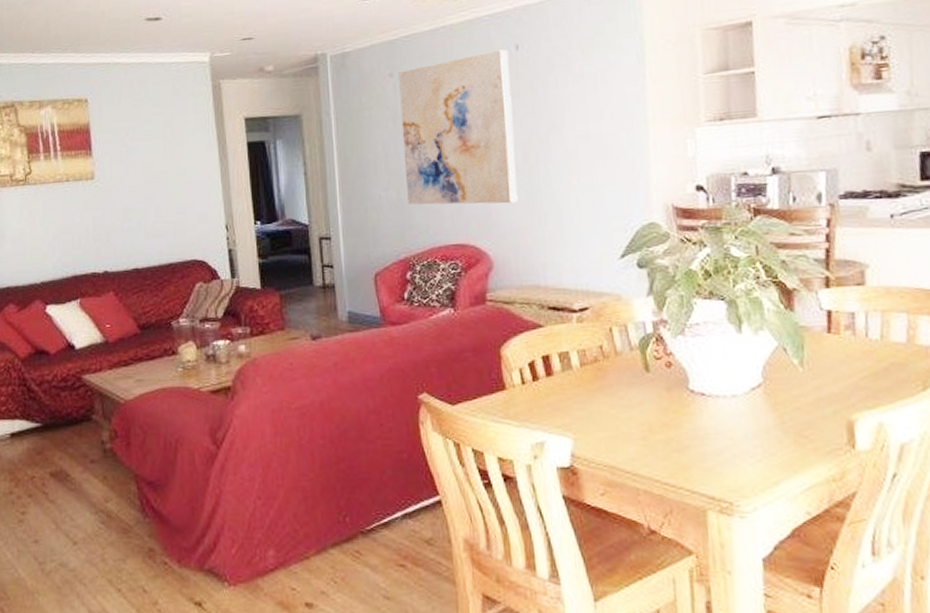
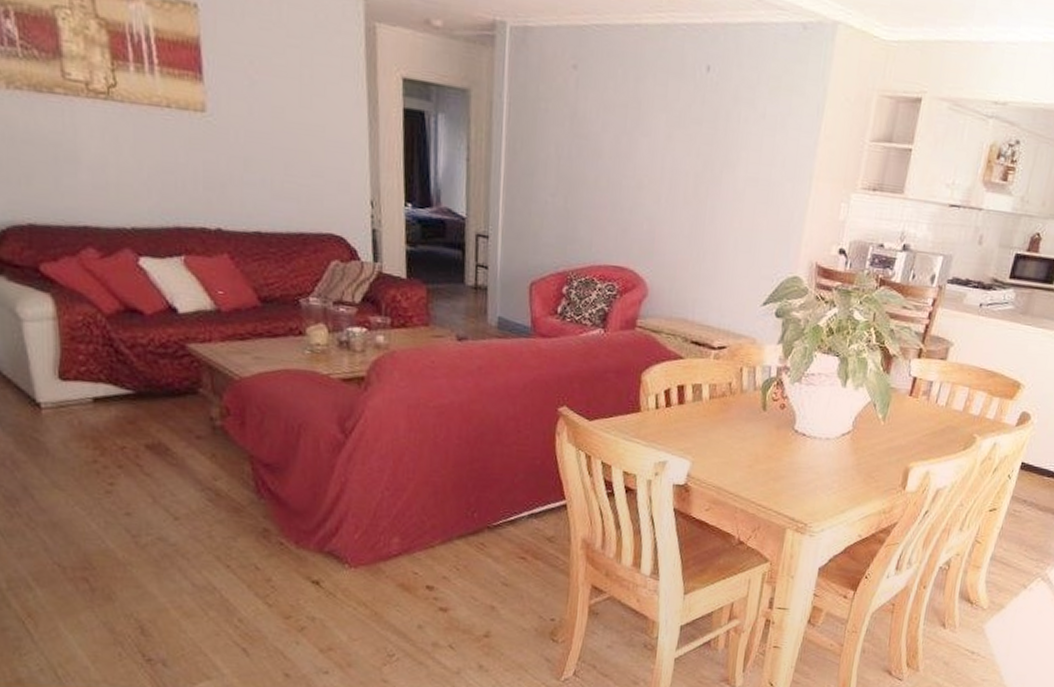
wall art: present [398,49,518,205] -> none [574,64,698,235]

